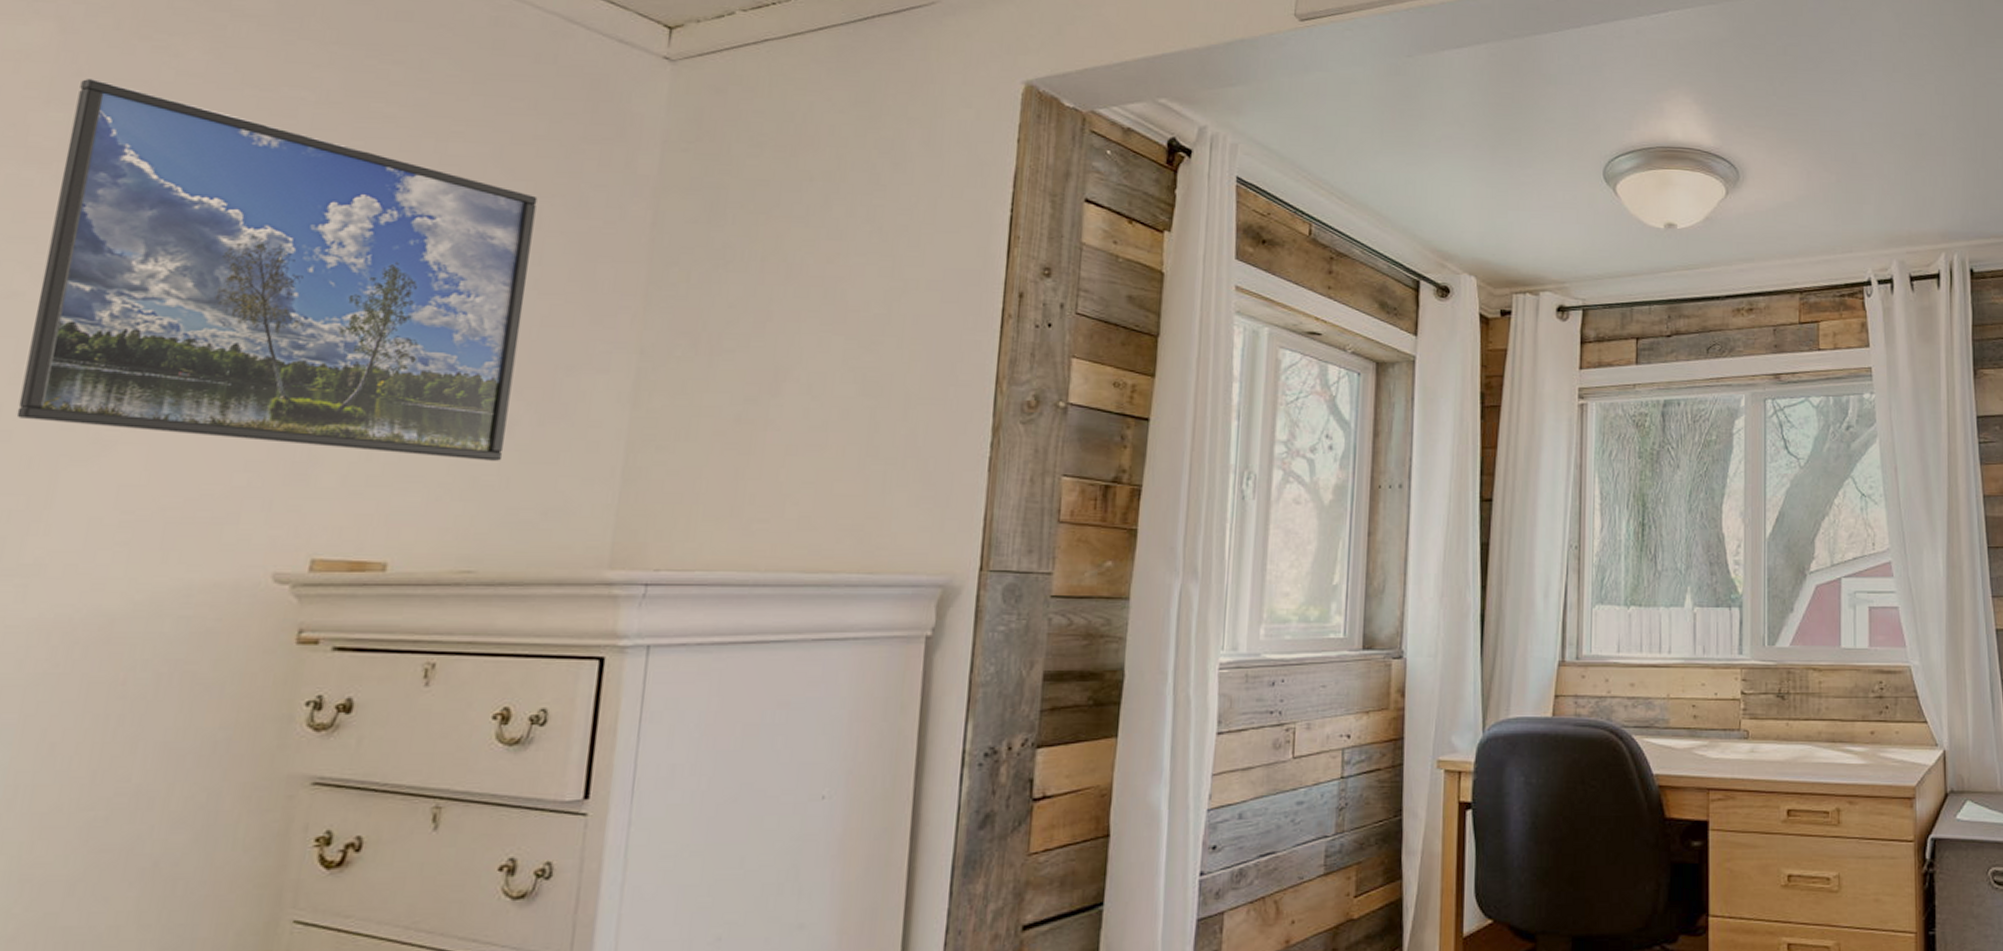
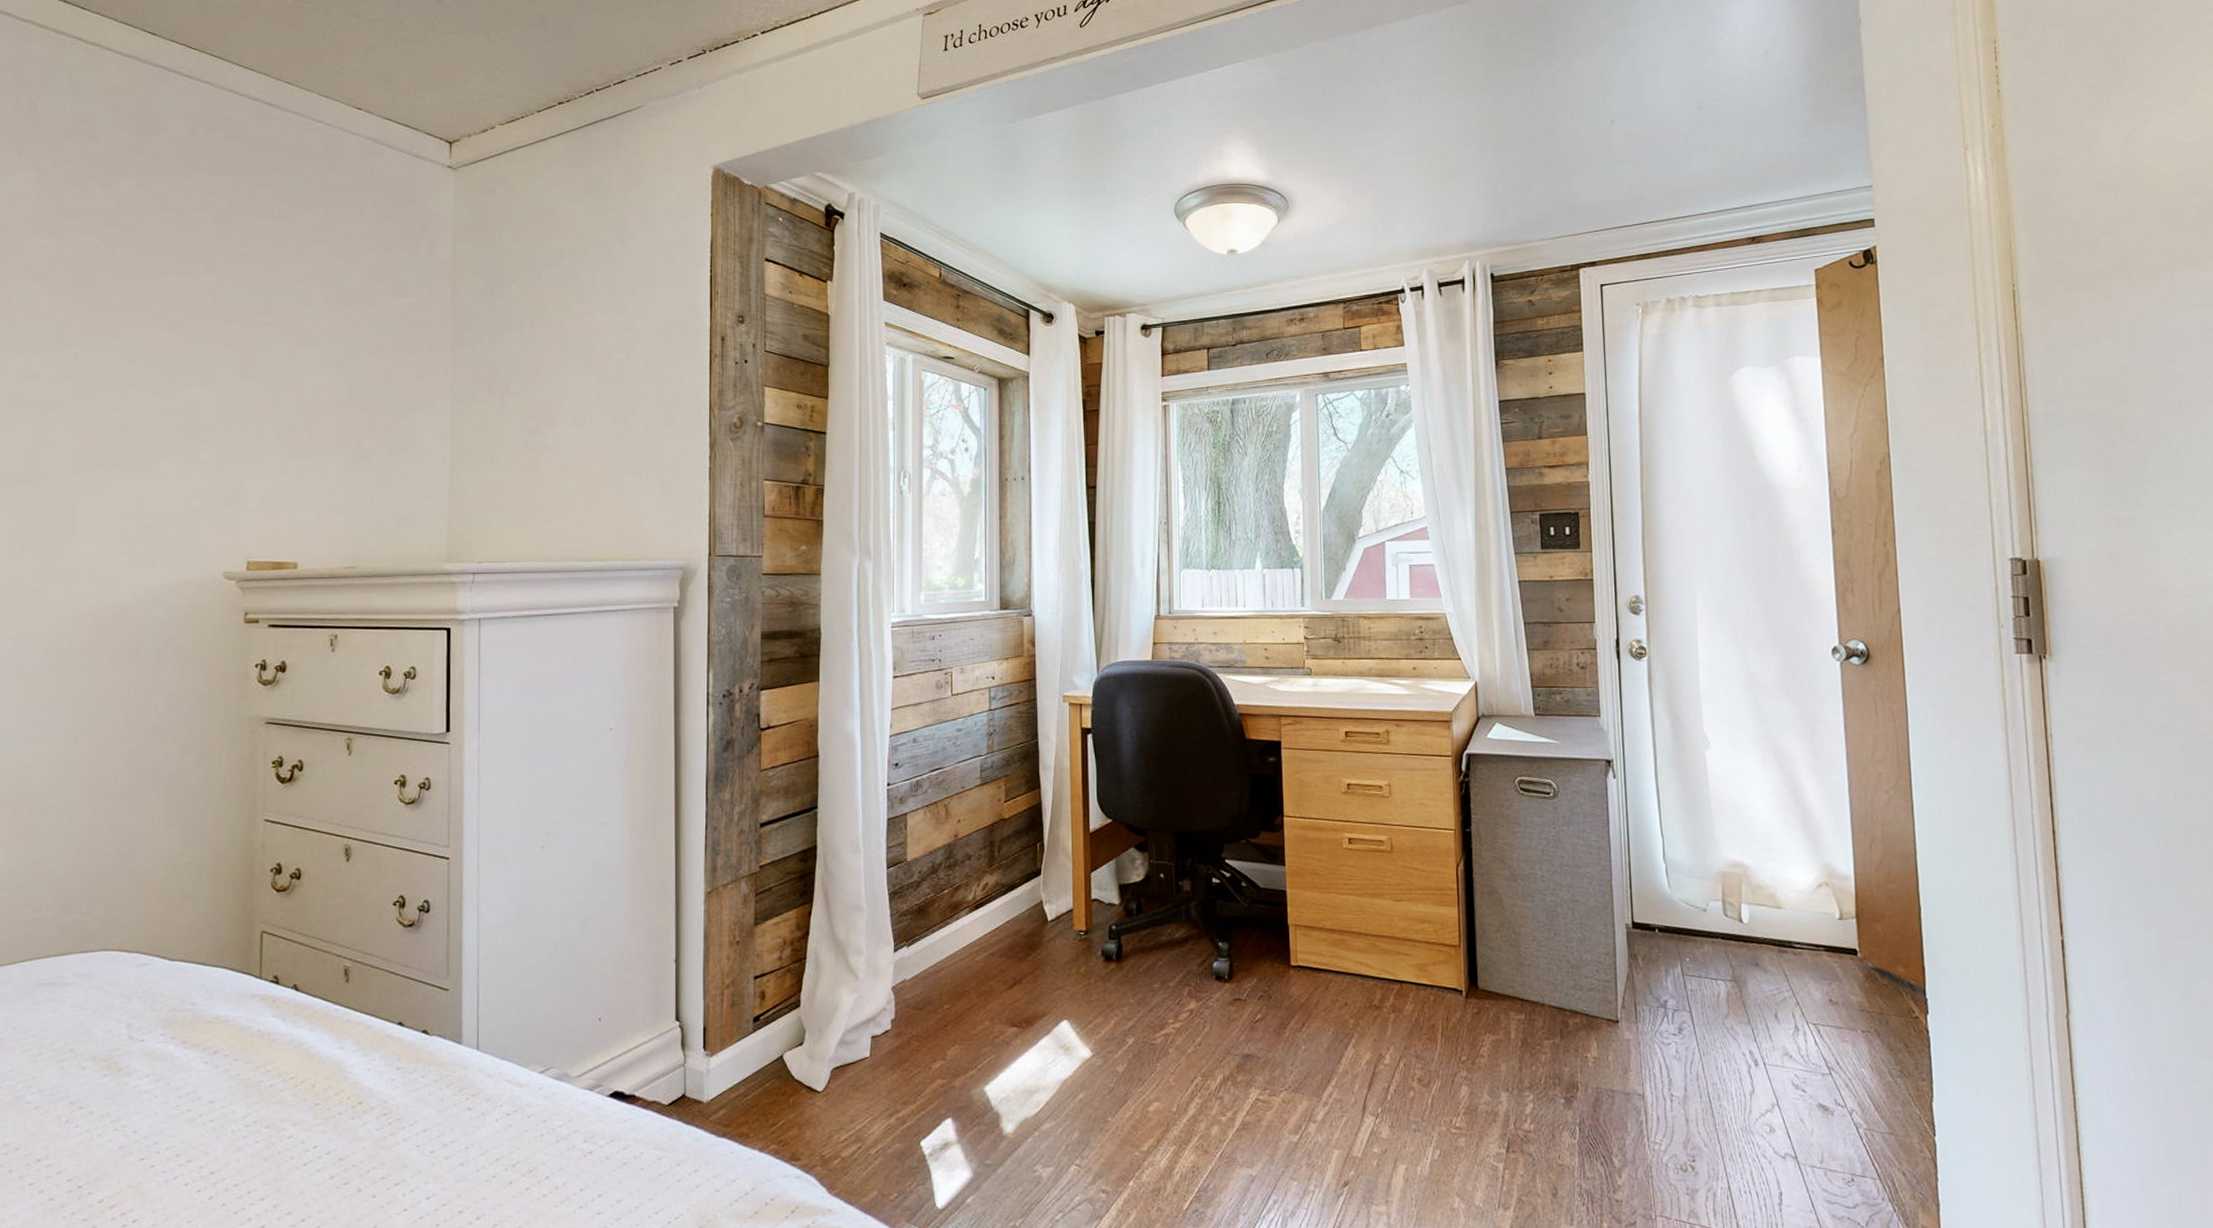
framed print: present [16,79,538,461] -> none [46,213,370,485]

